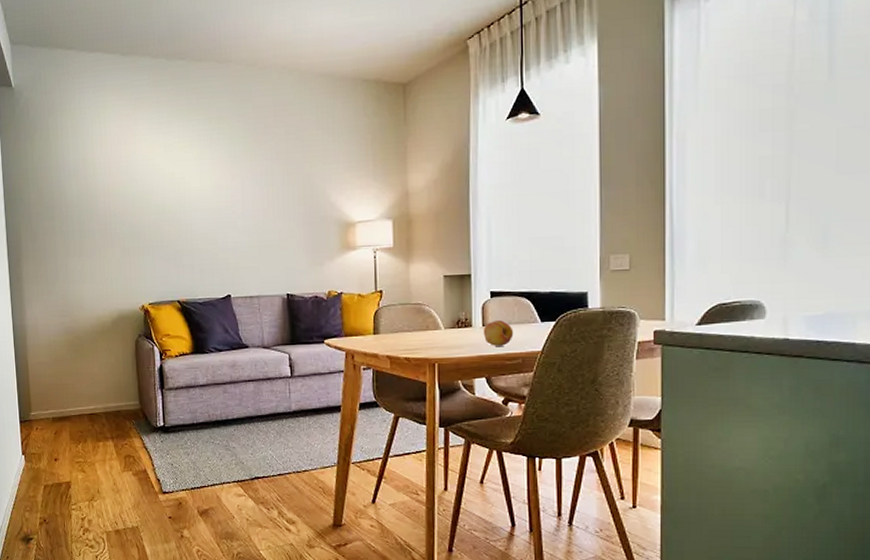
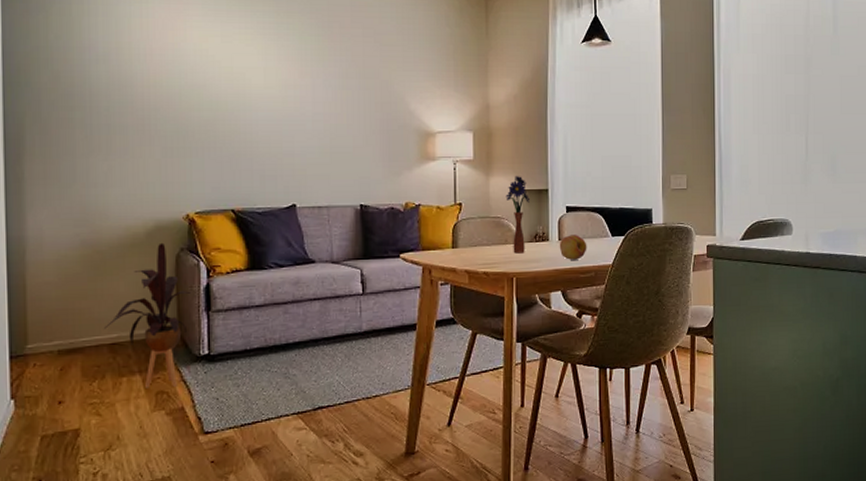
house plant: none [84,330,148,452] -> present [104,242,190,388]
flower arrangement: none [426,261,451,340] -> present [506,175,529,254]

